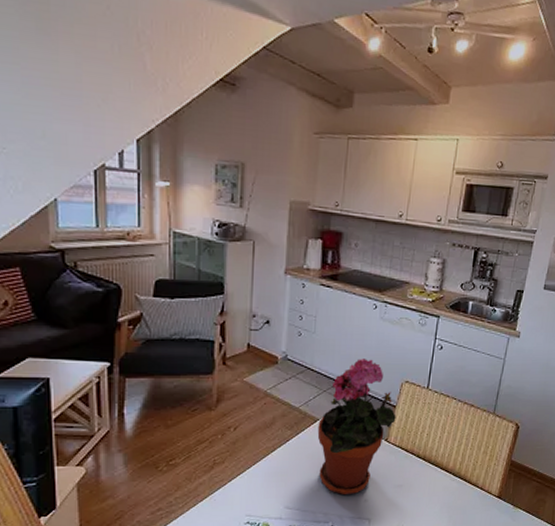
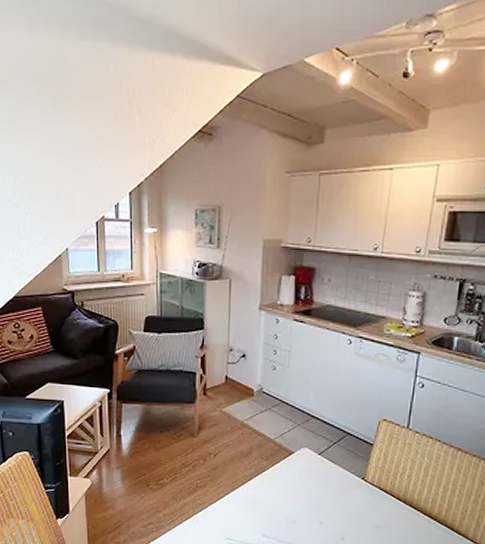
potted plant: present [317,359,396,496] -> none [292,394,374,531]

